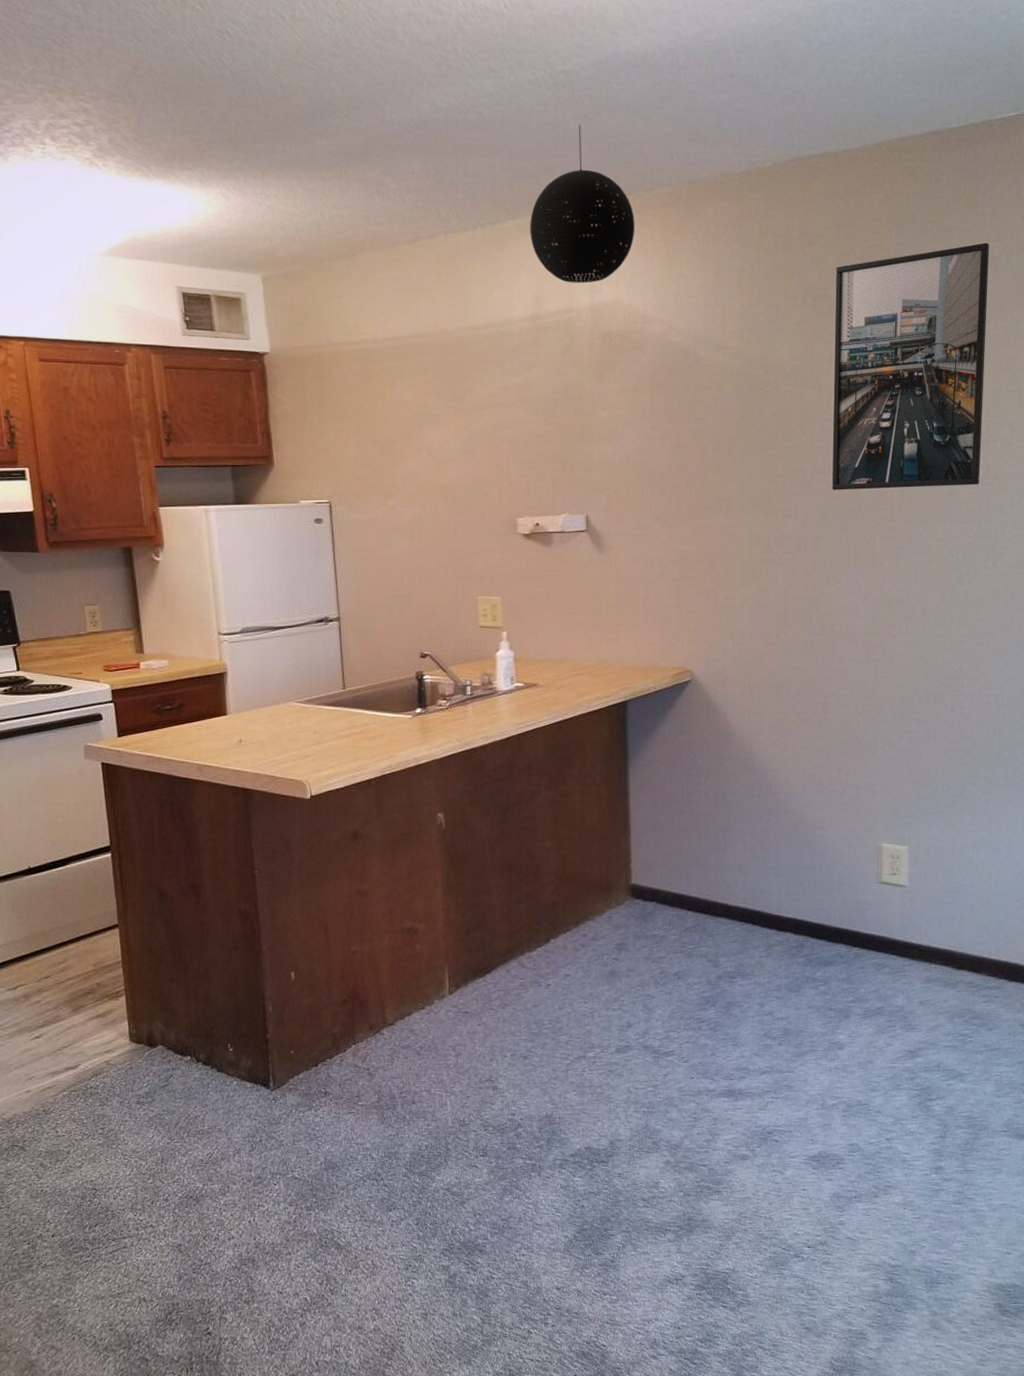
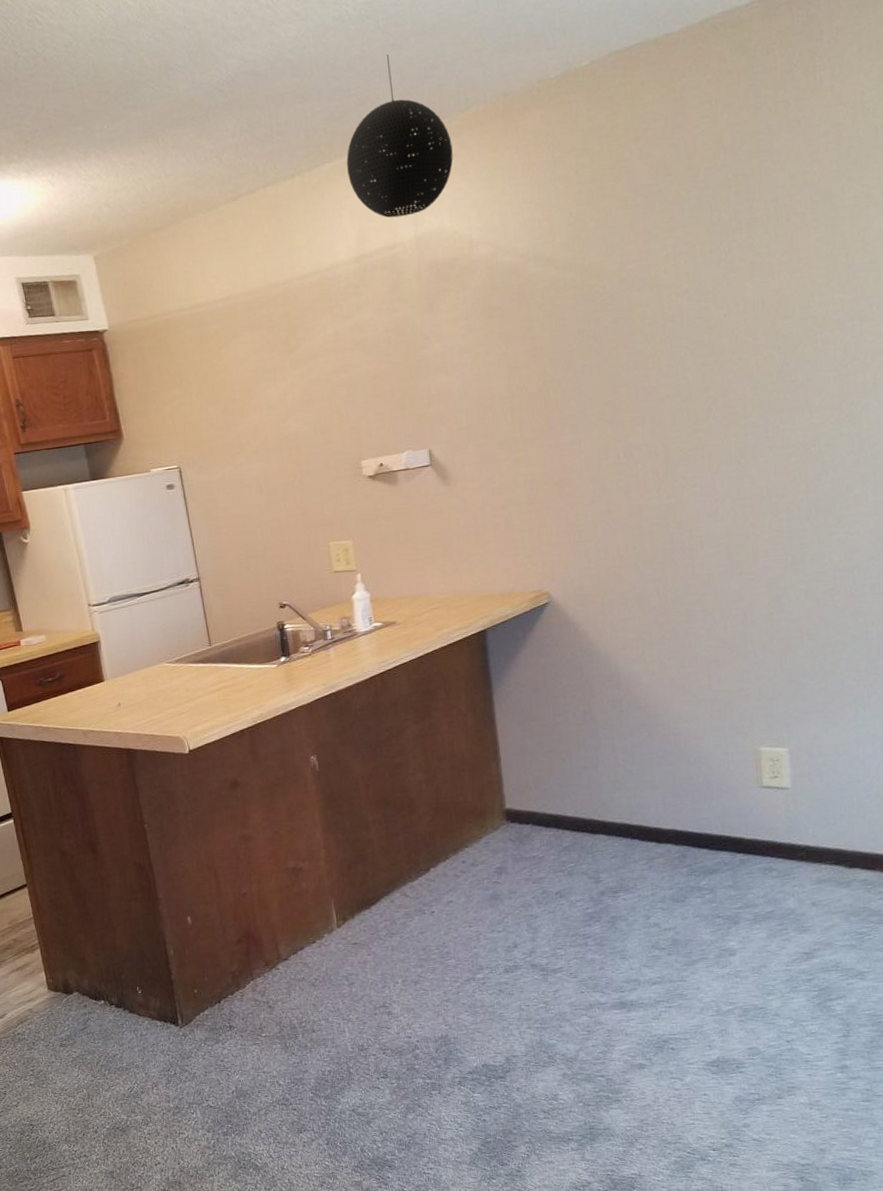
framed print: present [832,242,990,490] -> none [666,109,838,393]

